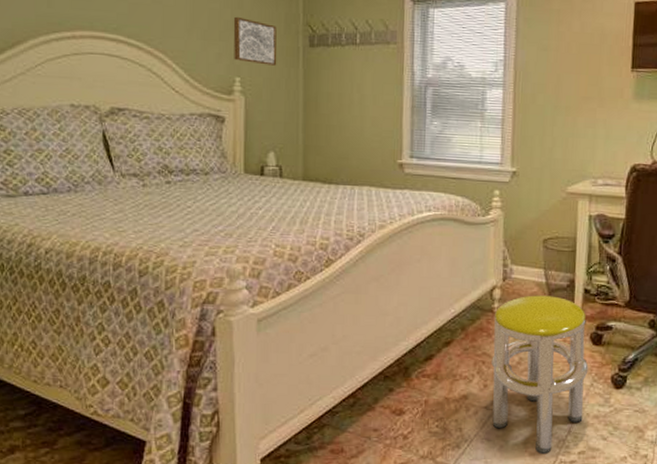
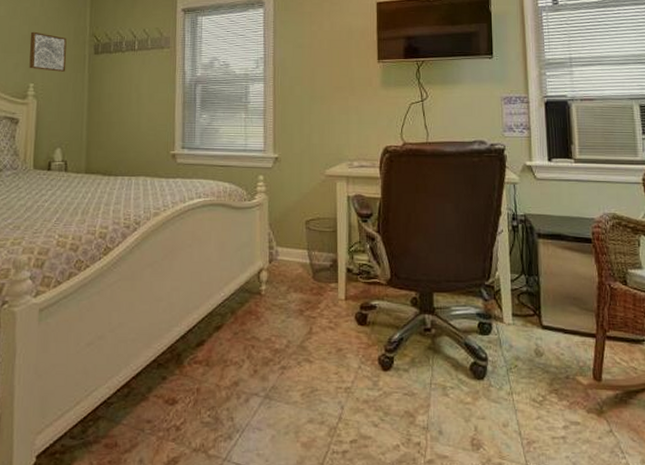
stool: present [491,295,589,455] -> none [261,276,355,445]

